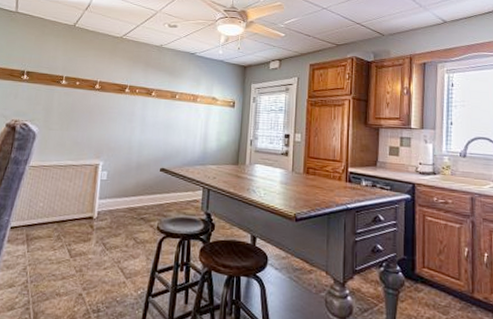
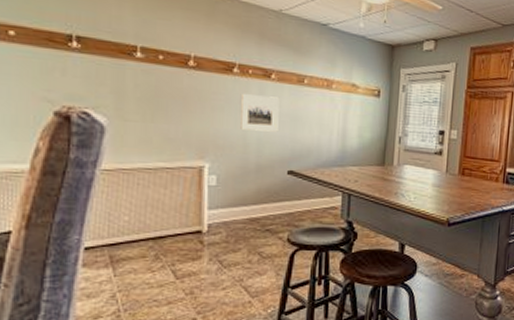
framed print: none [127,108,157,137] -> present [240,94,280,132]

